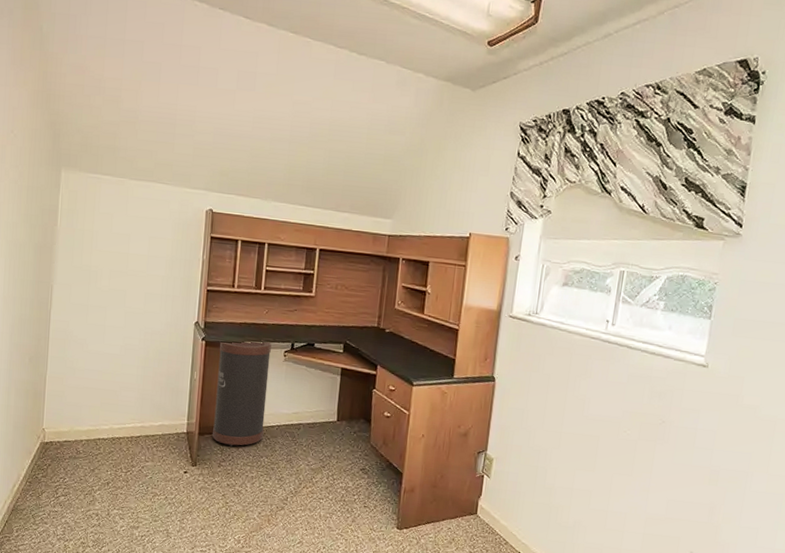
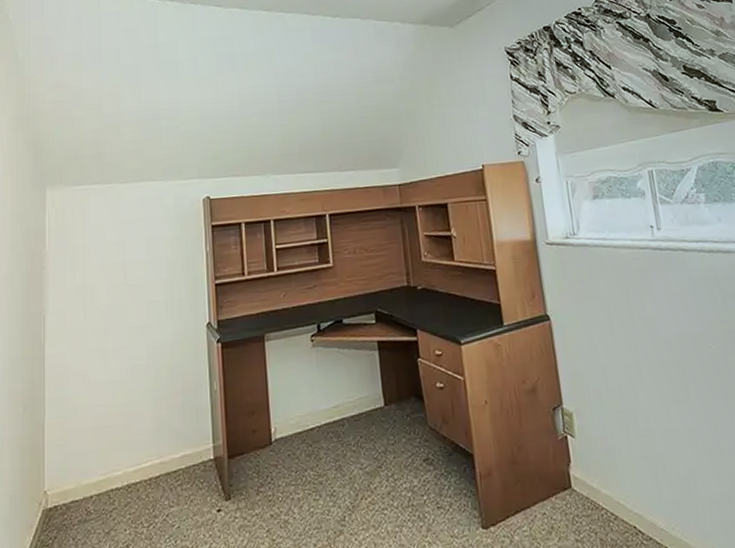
trash can: present [212,340,272,447] -> none [237,327,303,465]

